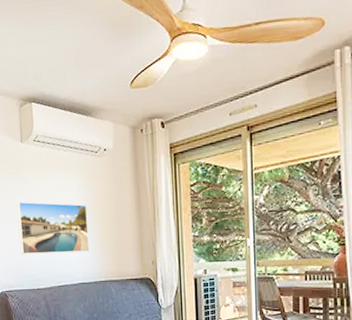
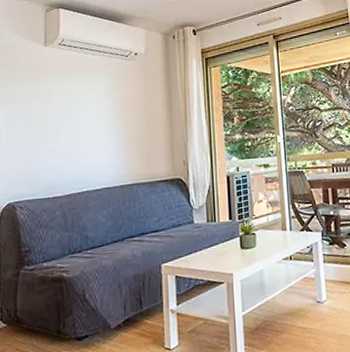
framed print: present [17,201,90,254] -> none [35,105,116,160]

